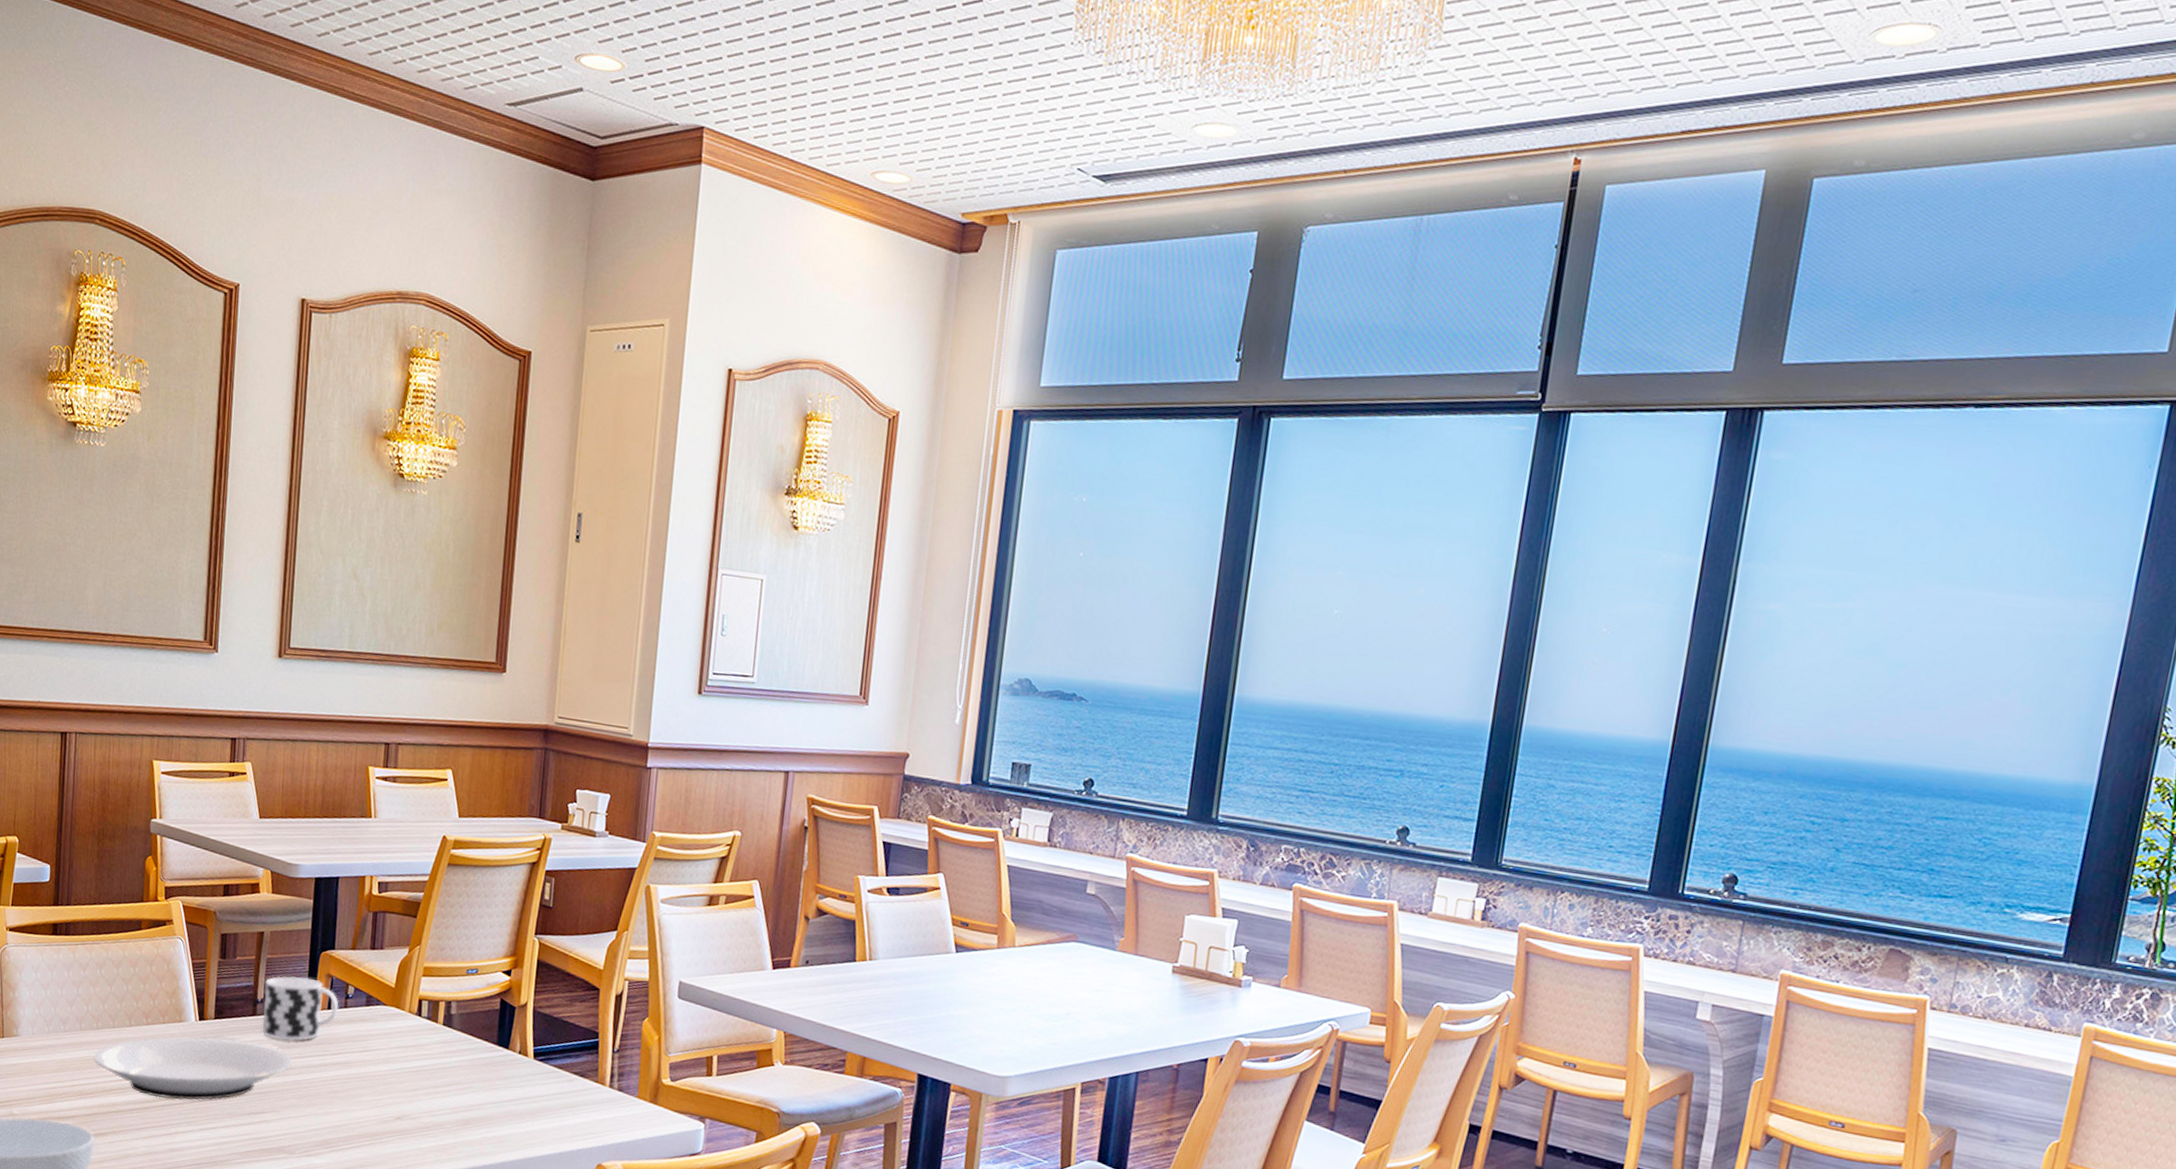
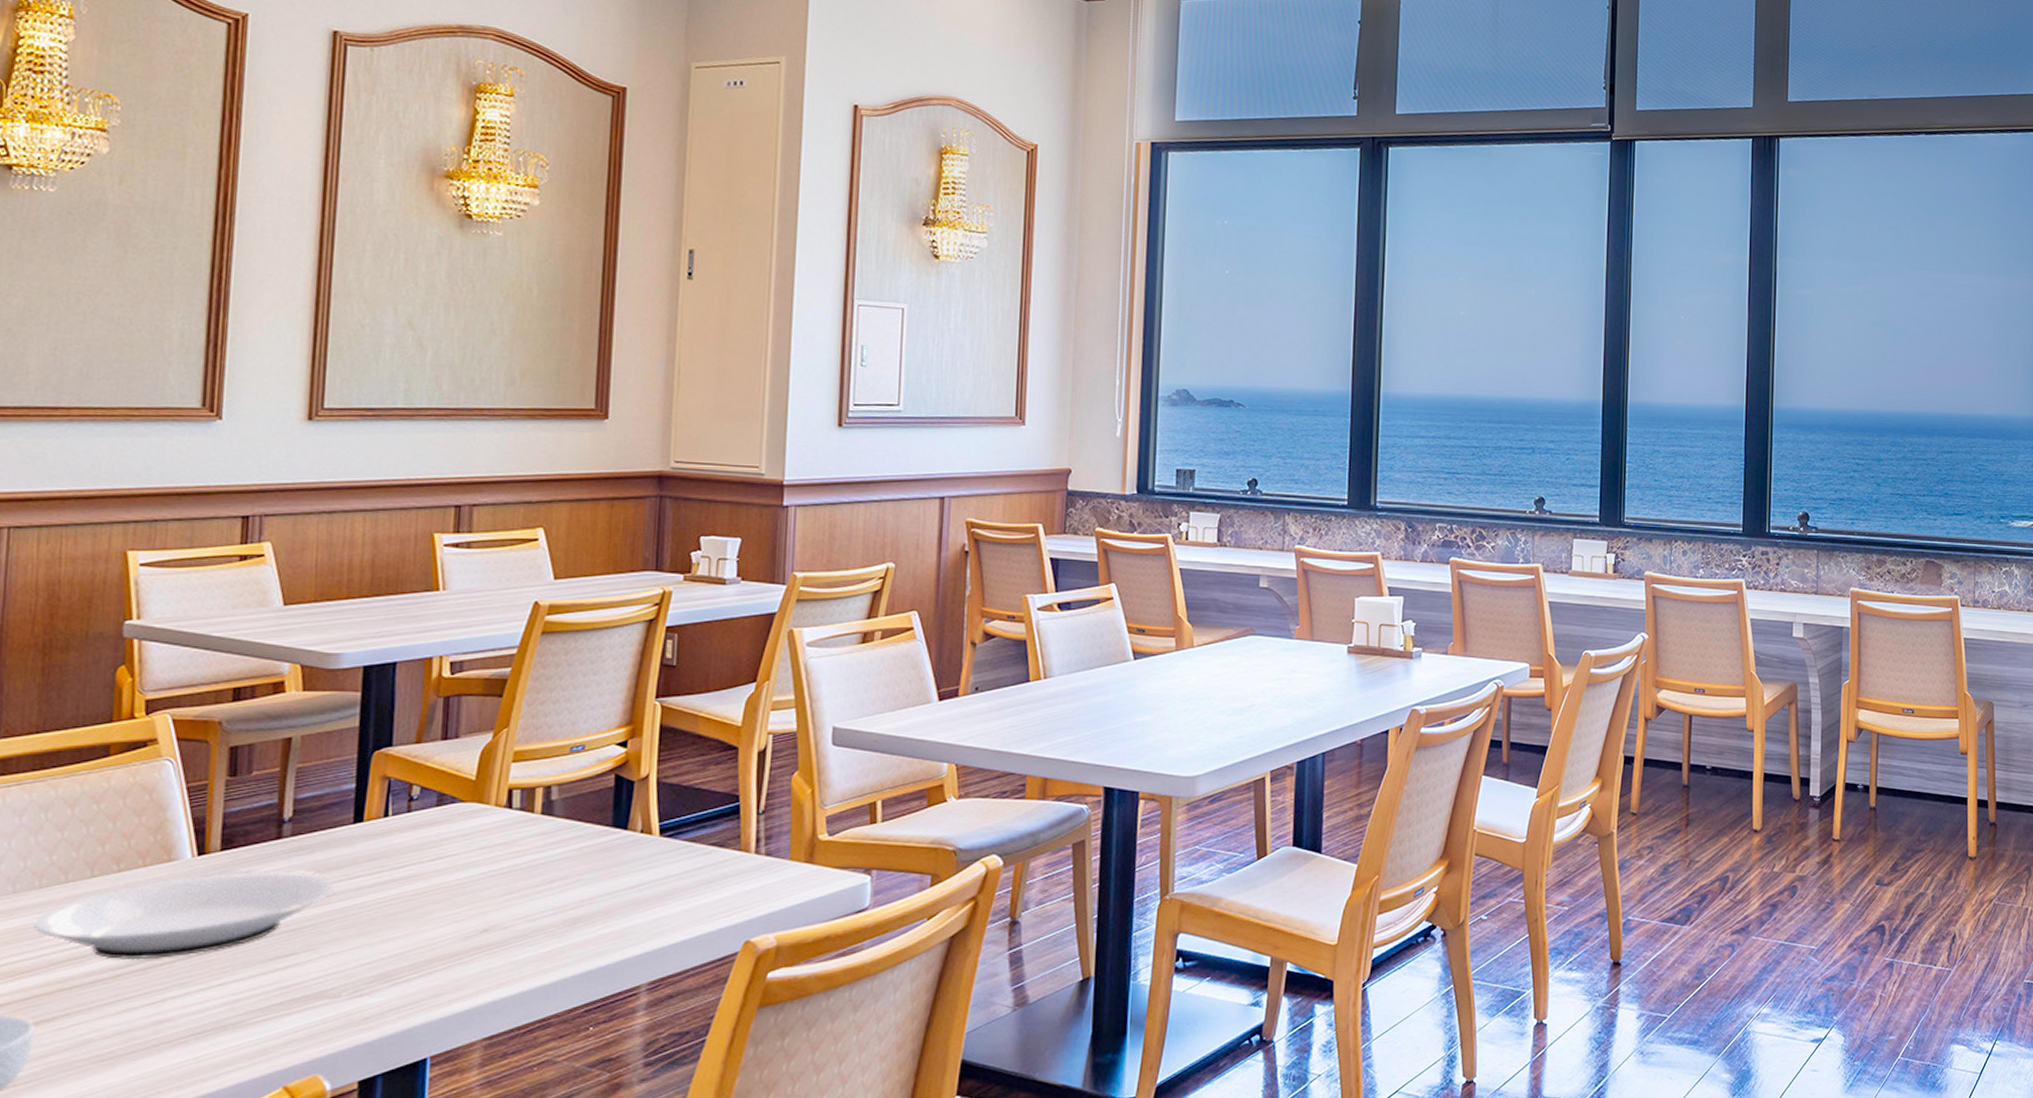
cup: present [262,976,339,1041] -> none [292,784,400,863]

